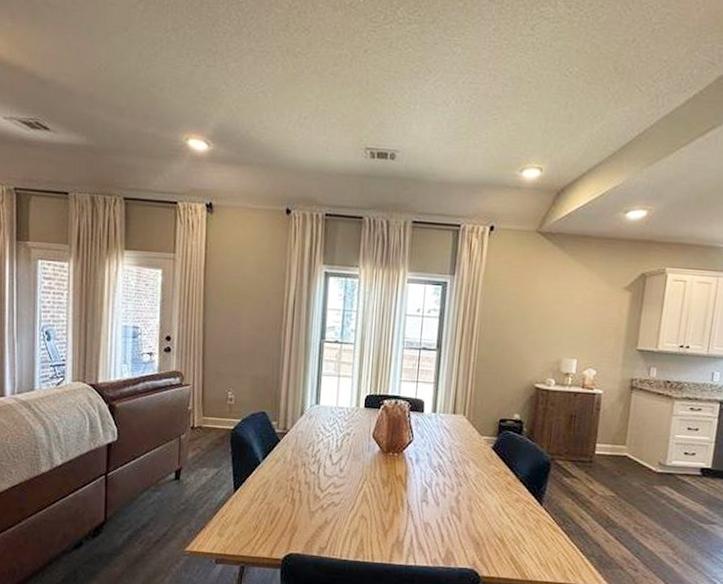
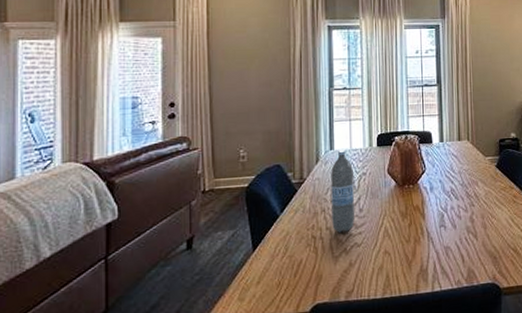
water bottle: none [311,406,338,489] -> present [331,150,355,233]

